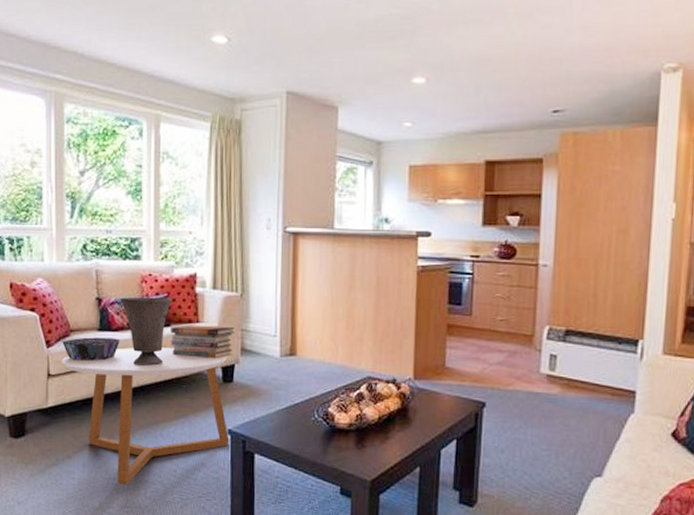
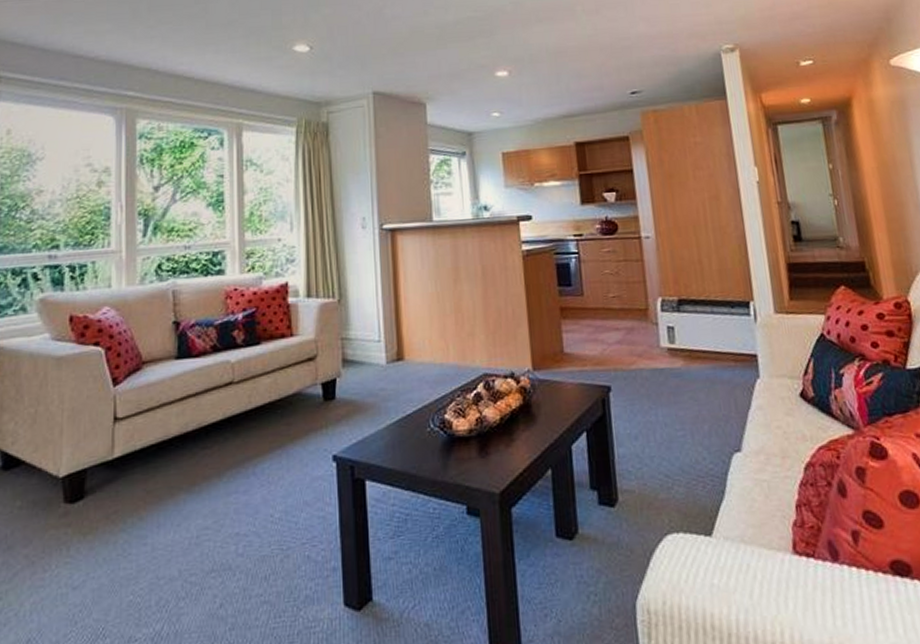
coffee table: present [61,348,230,485] -> none [130,368,335,544]
decorative bowl: present [62,337,121,361] -> none [132,365,203,397]
vase: present [120,296,172,366] -> none [201,312,262,394]
book stack: present [170,325,236,359] -> none [261,337,335,377]

